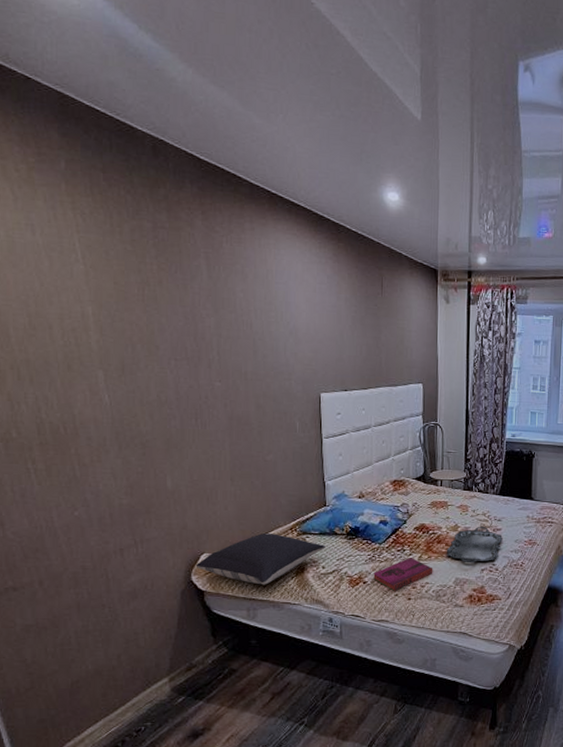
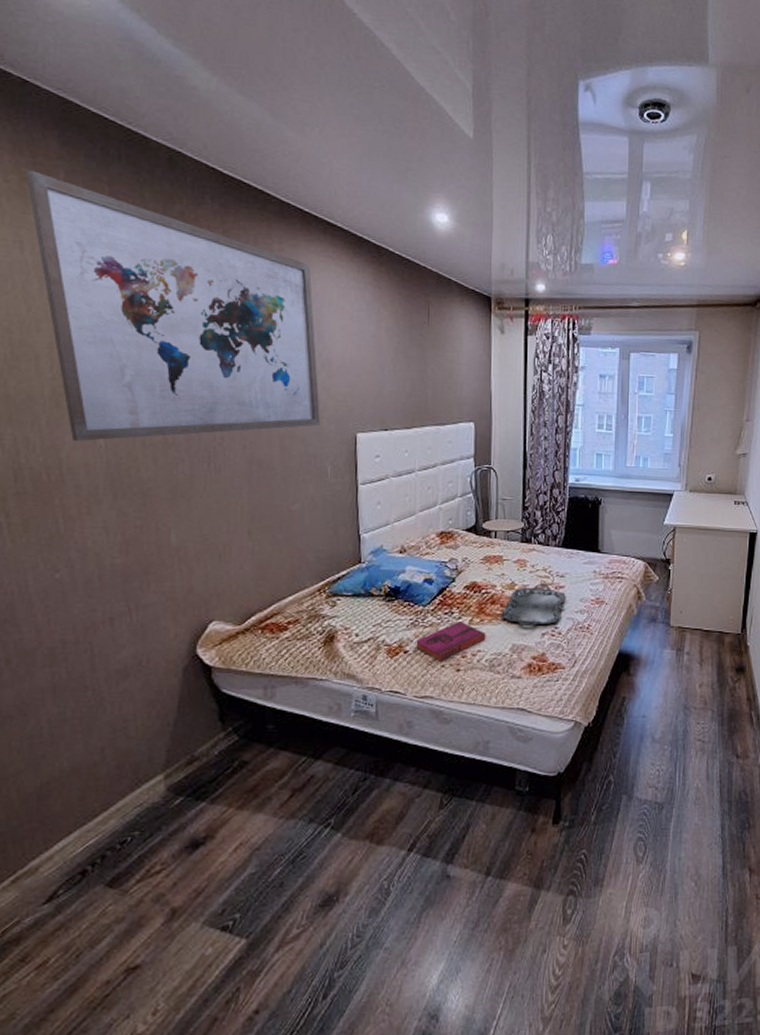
wall art: none [32,160,289,400] -> present [25,170,320,441]
pillow: present [195,533,325,585] -> none [202,596,360,658]

